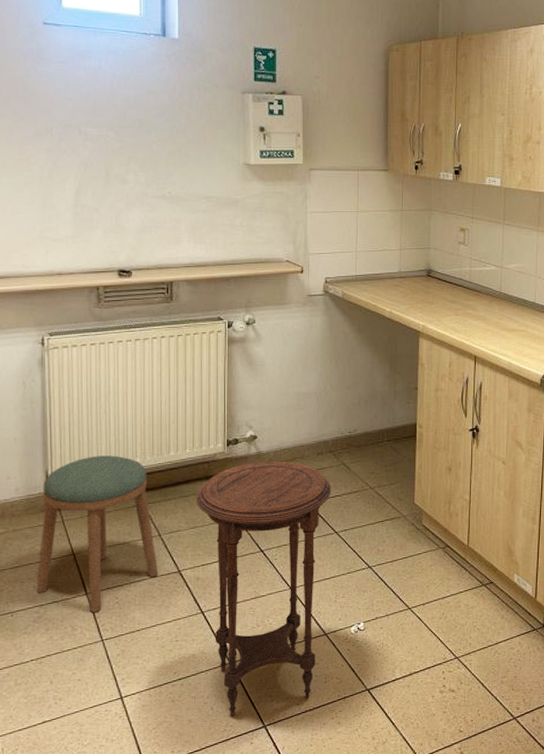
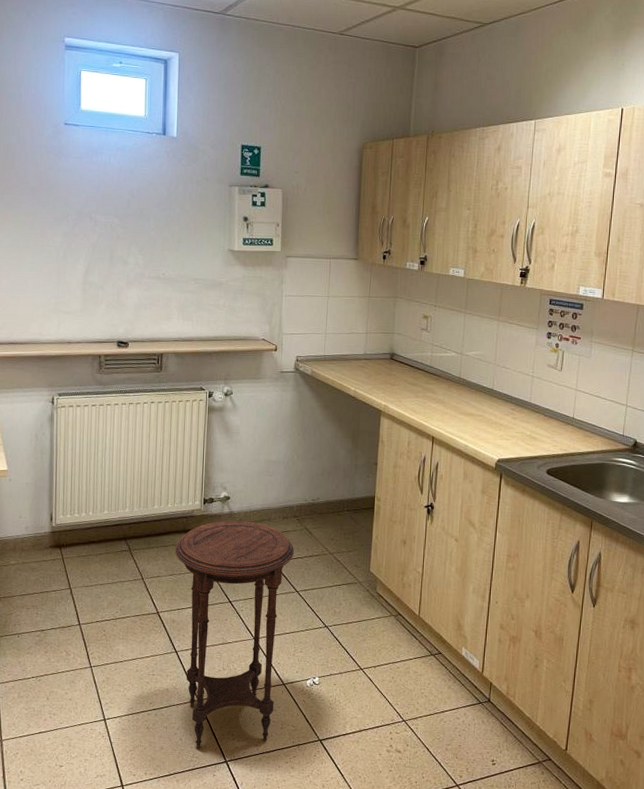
stool: present [36,455,159,612] -> none [39,503,141,642]

